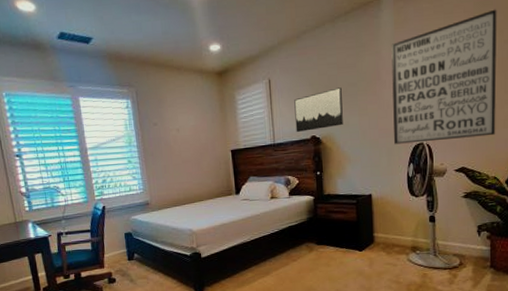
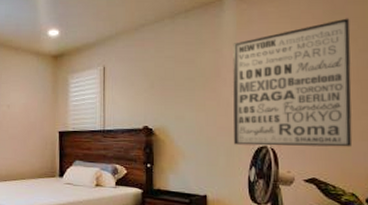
wall art: present [294,87,343,132] -> none [128,81,178,121]

